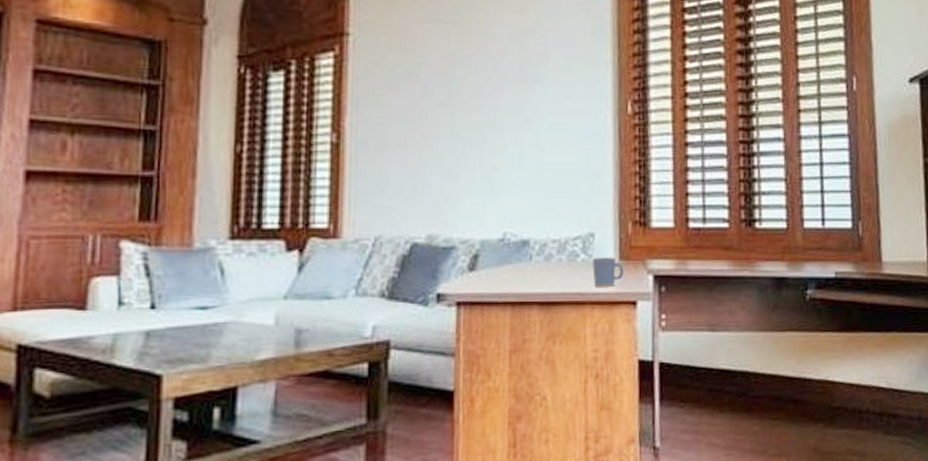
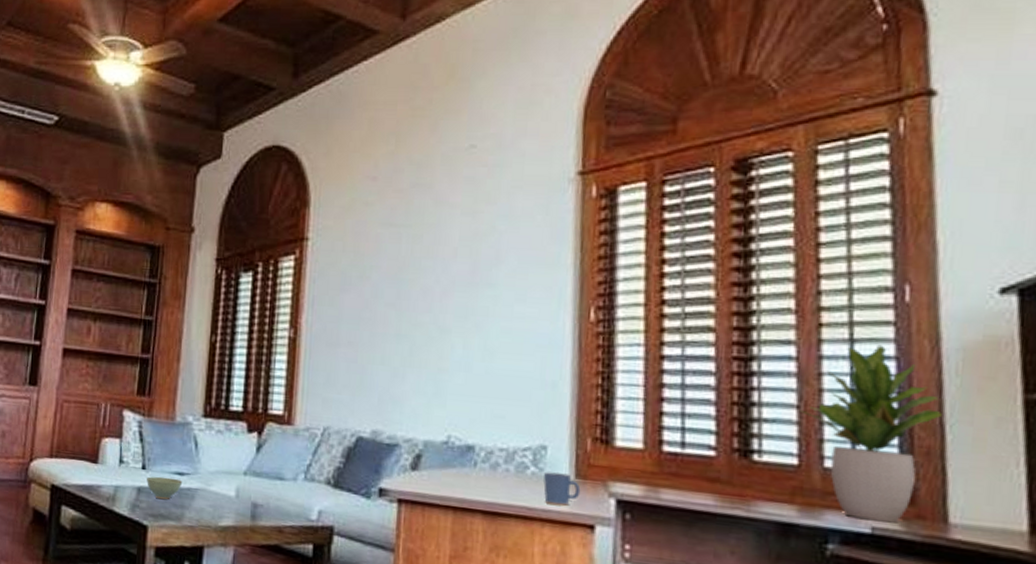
bowl: none [158,314,207,342] -> present [147,476,183,500]
potted plant: none [787,125,877,267] -> present [799,345,942,523]

